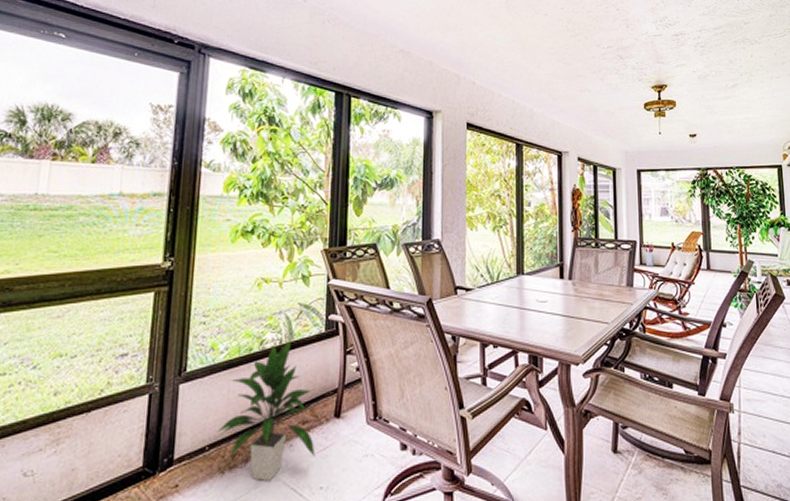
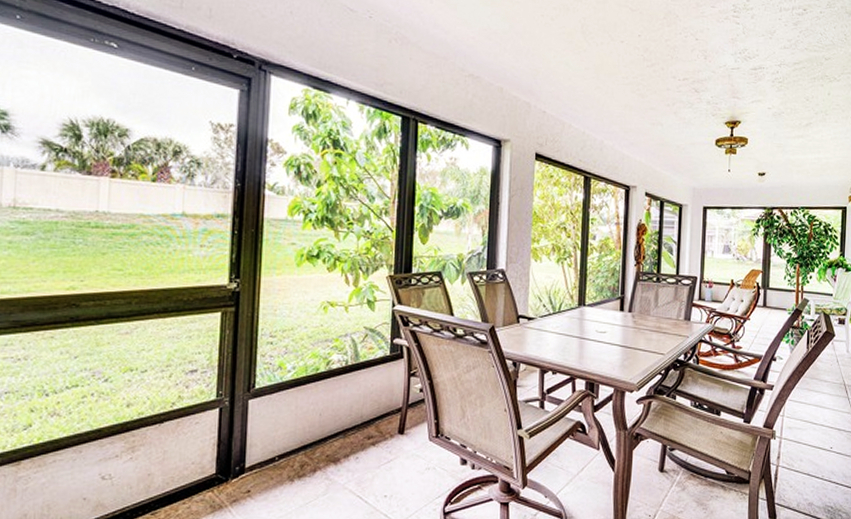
indoor plant: present [216,339,315,482] -> none [285,361,380,490]

